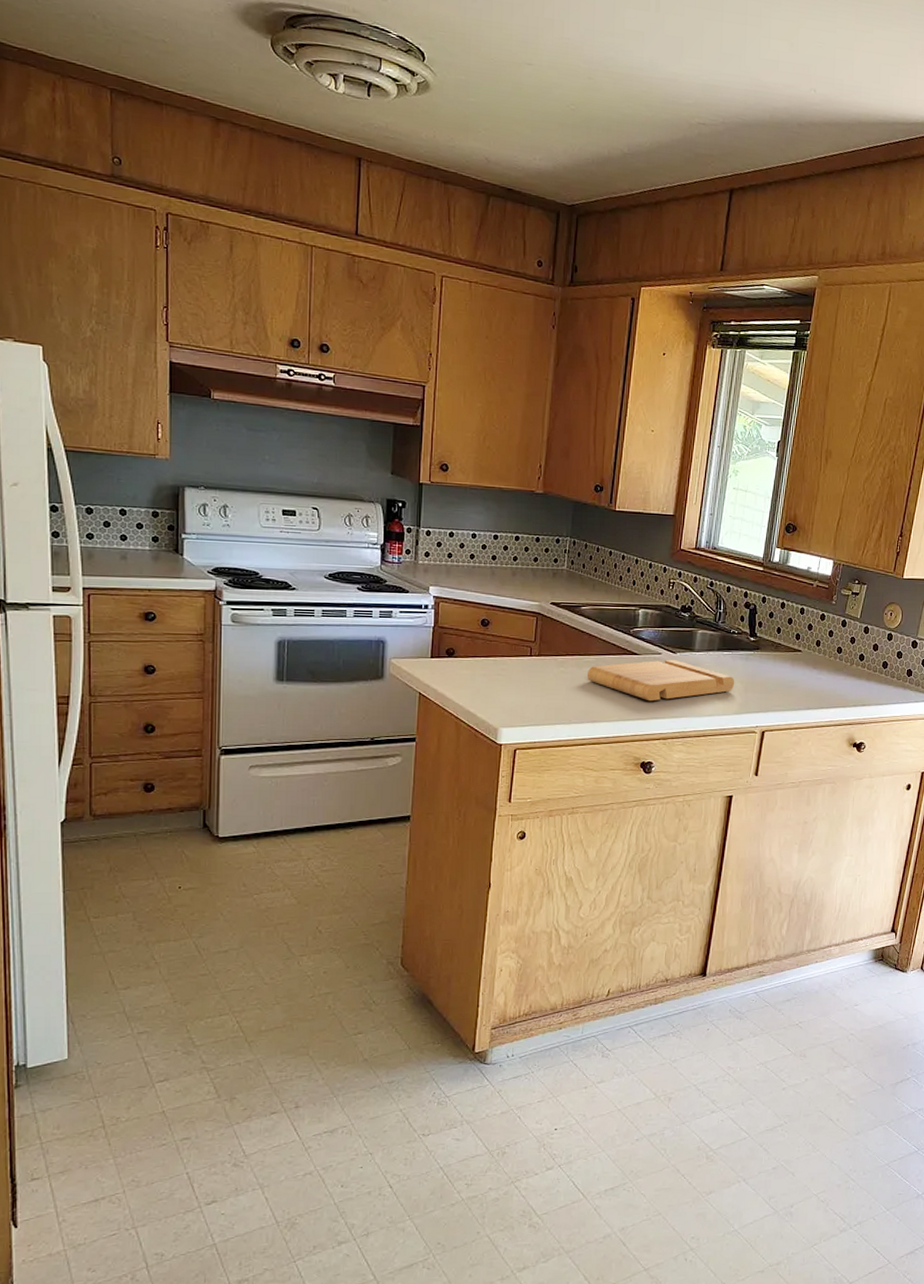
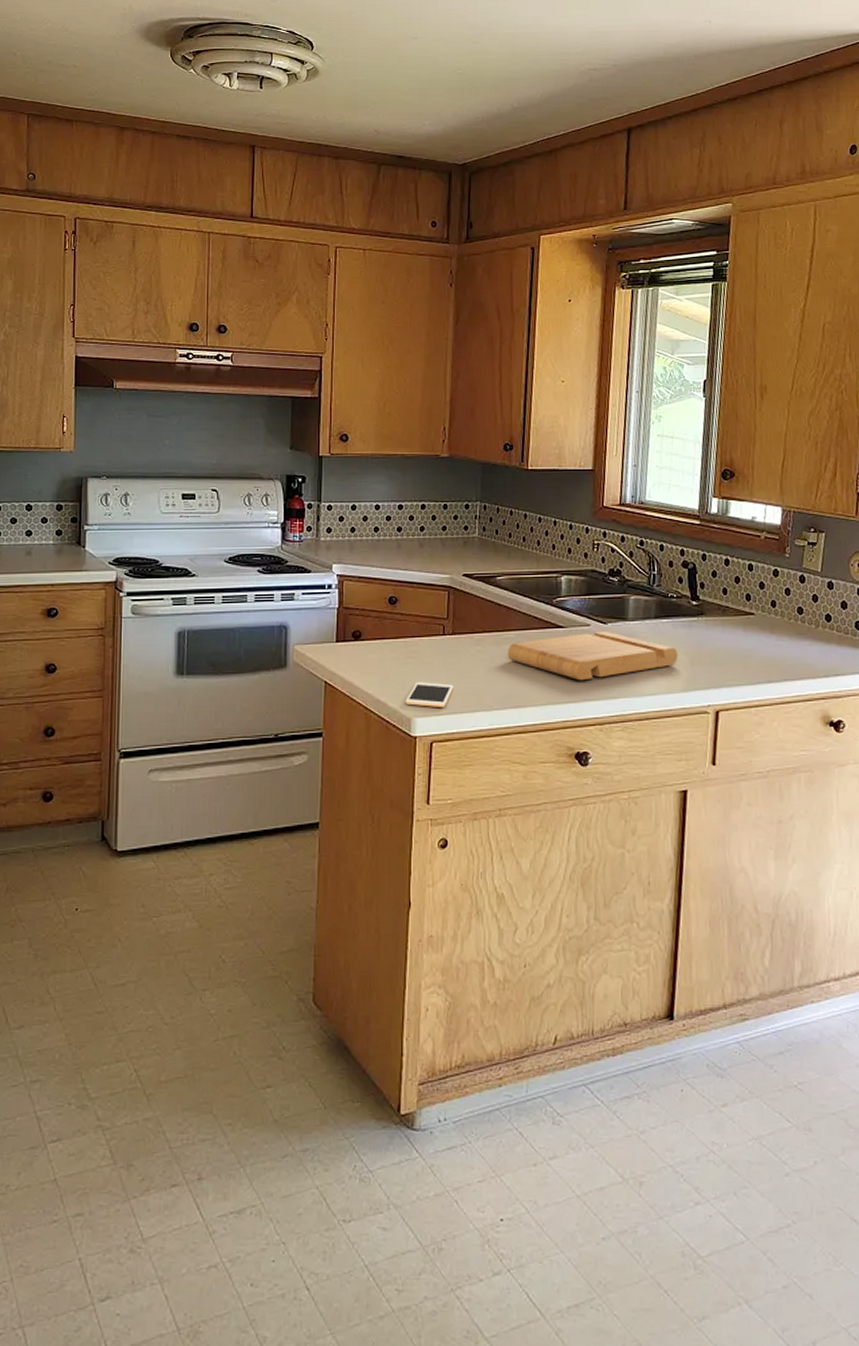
cell phone: none [492,697,538,719] -> present [405,682,454,707]

